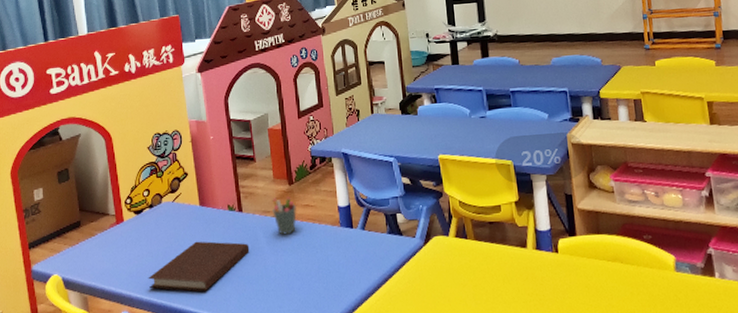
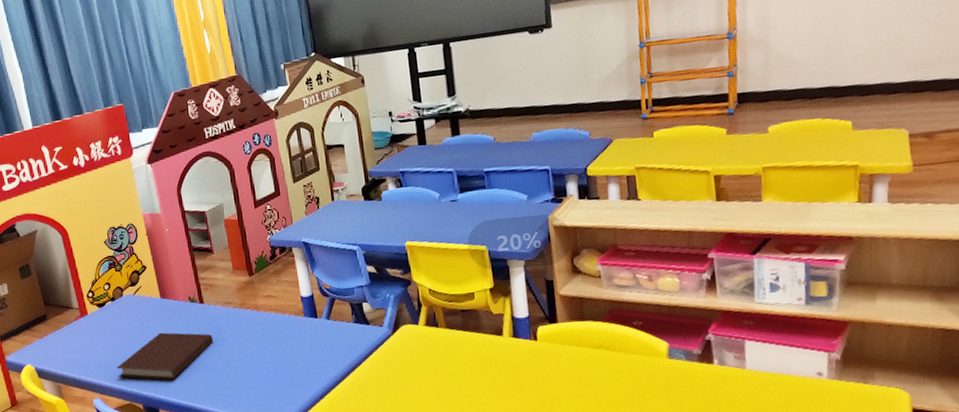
pen holder: present [272,196,297,235] -> none [233,287,259,326]

